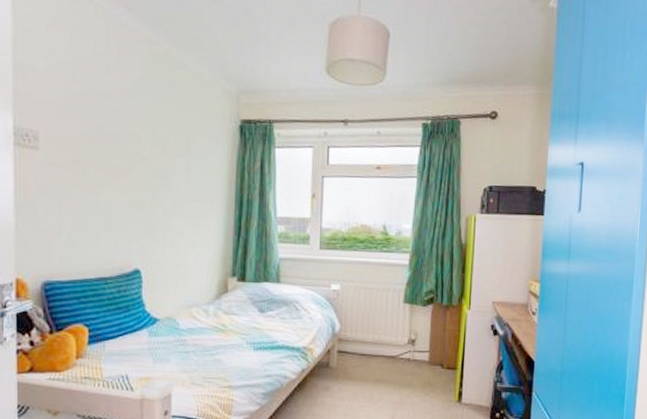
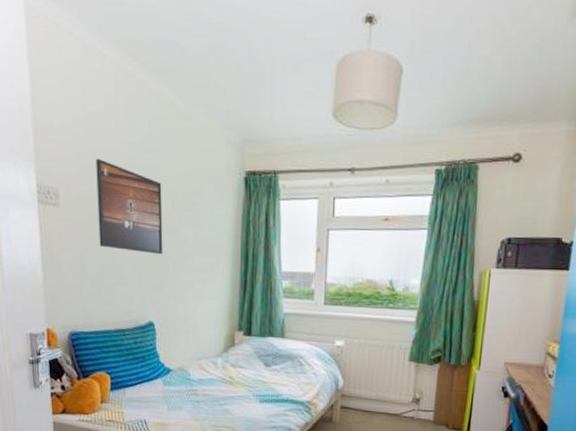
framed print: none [82,102,153,199] -> present [96,158,163,254]

